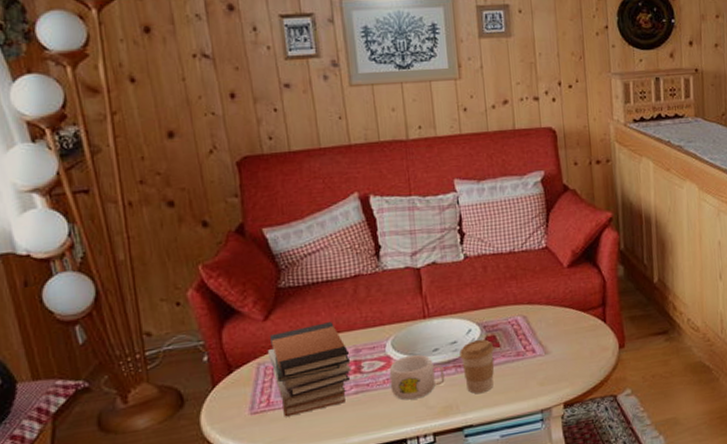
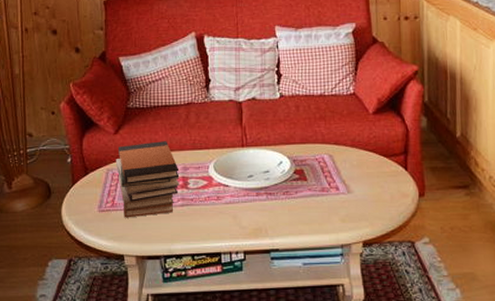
mug: present [389,354,445,400] -> none [210,178,257,218]
coffee cup: present [459,339,495,394] -> none [271,171,302,220]

